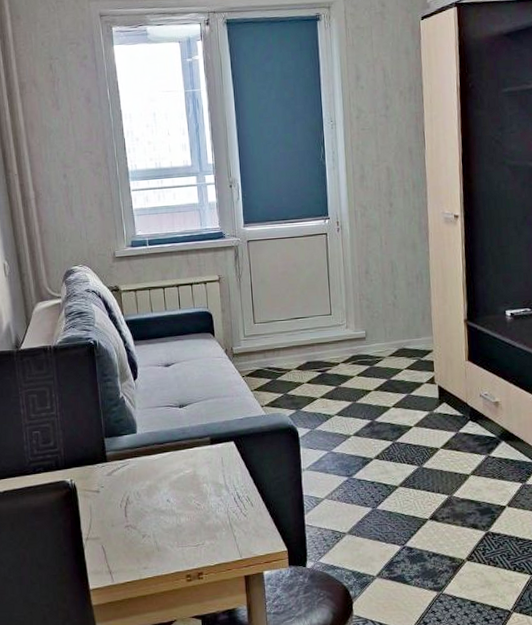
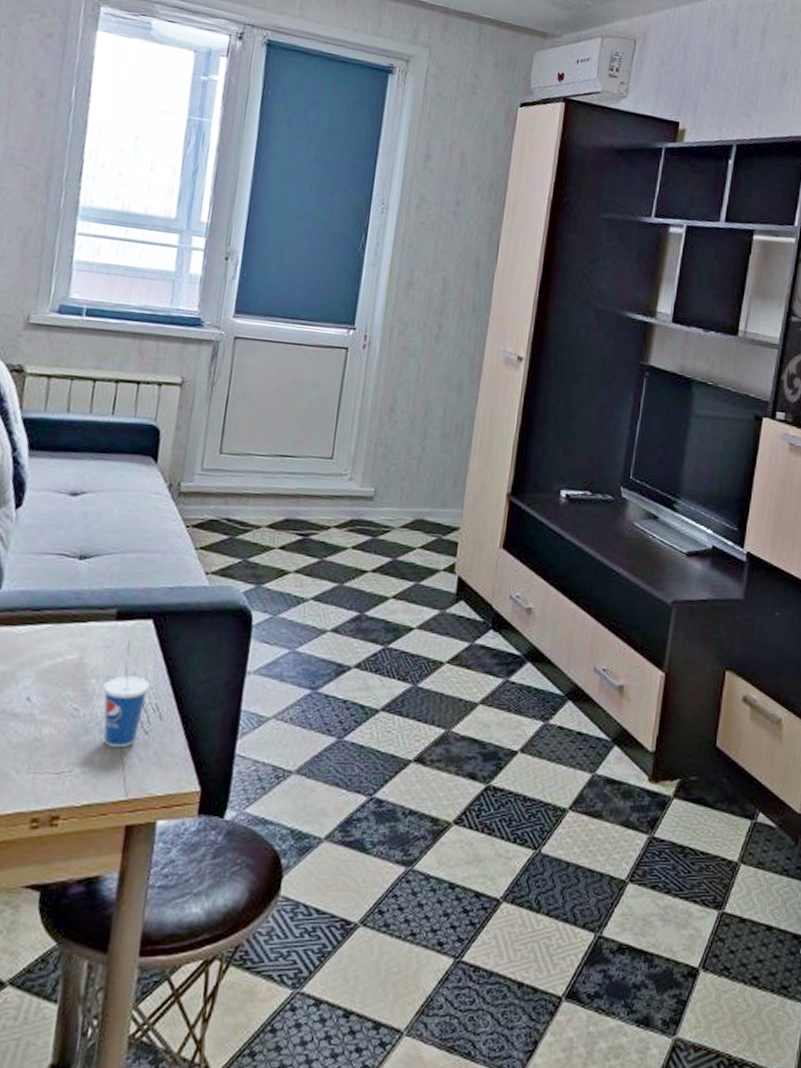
cup: none [212,463,241,527] -> present [103,650,150,748]

